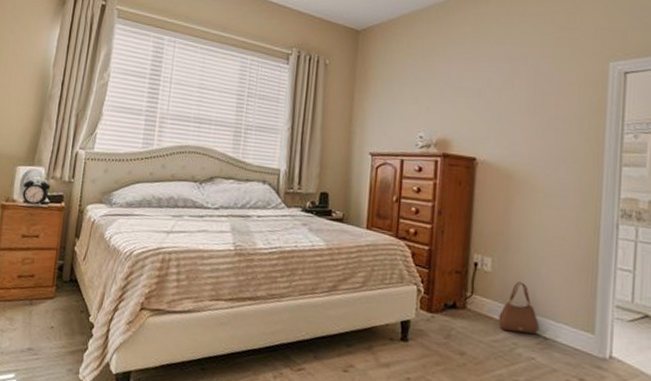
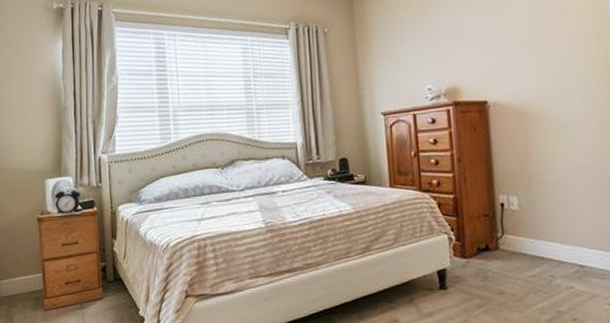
handbag: present [498,281,539,335] -> none [532,215,573,265]

